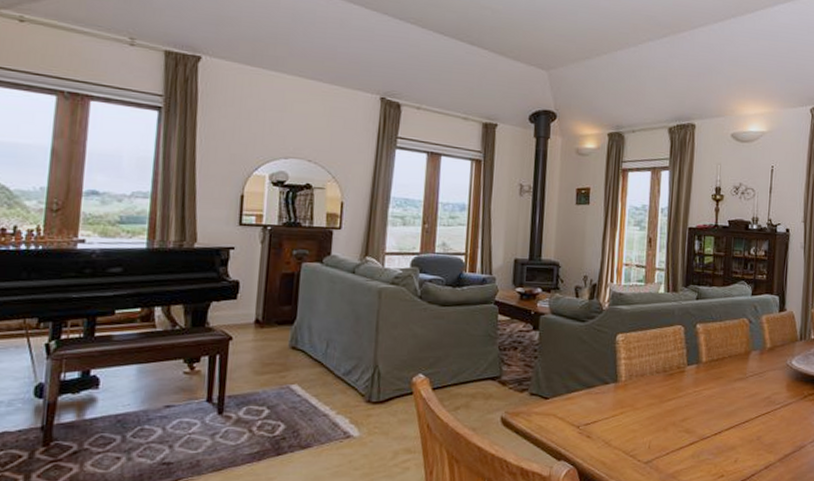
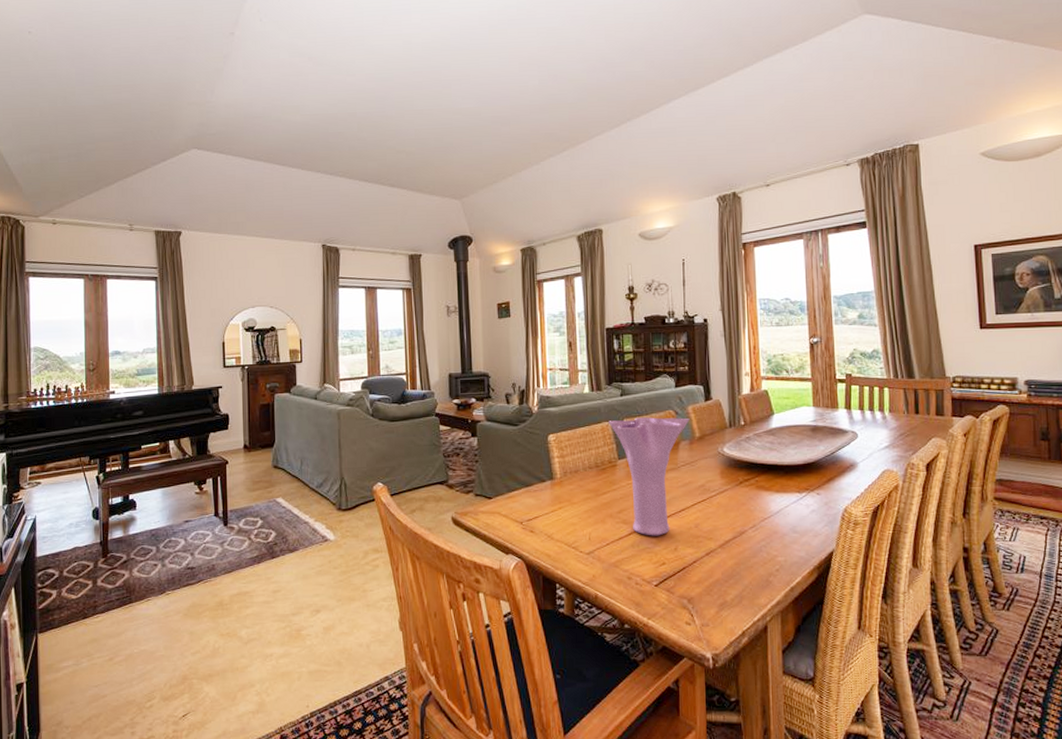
vase: none [681,323,763,447] -> present [609,417,690,536]

